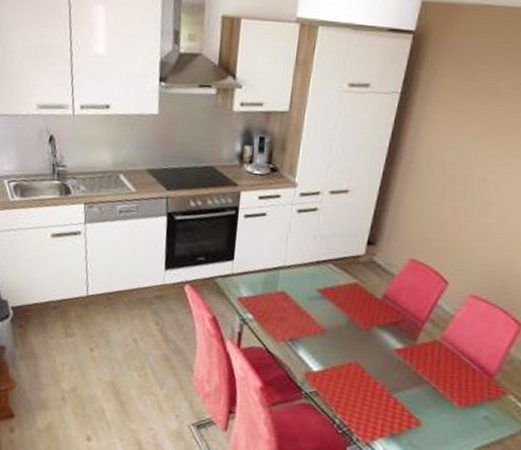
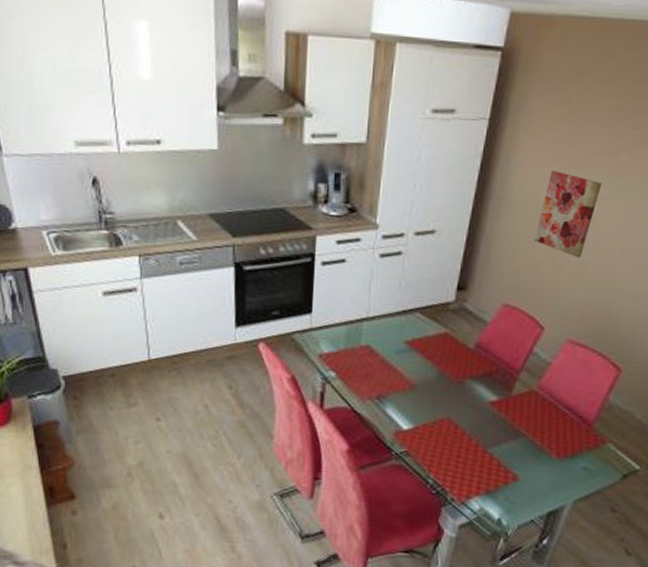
wall art: none [440,140,505,219] -> present [534,171,603,258]

